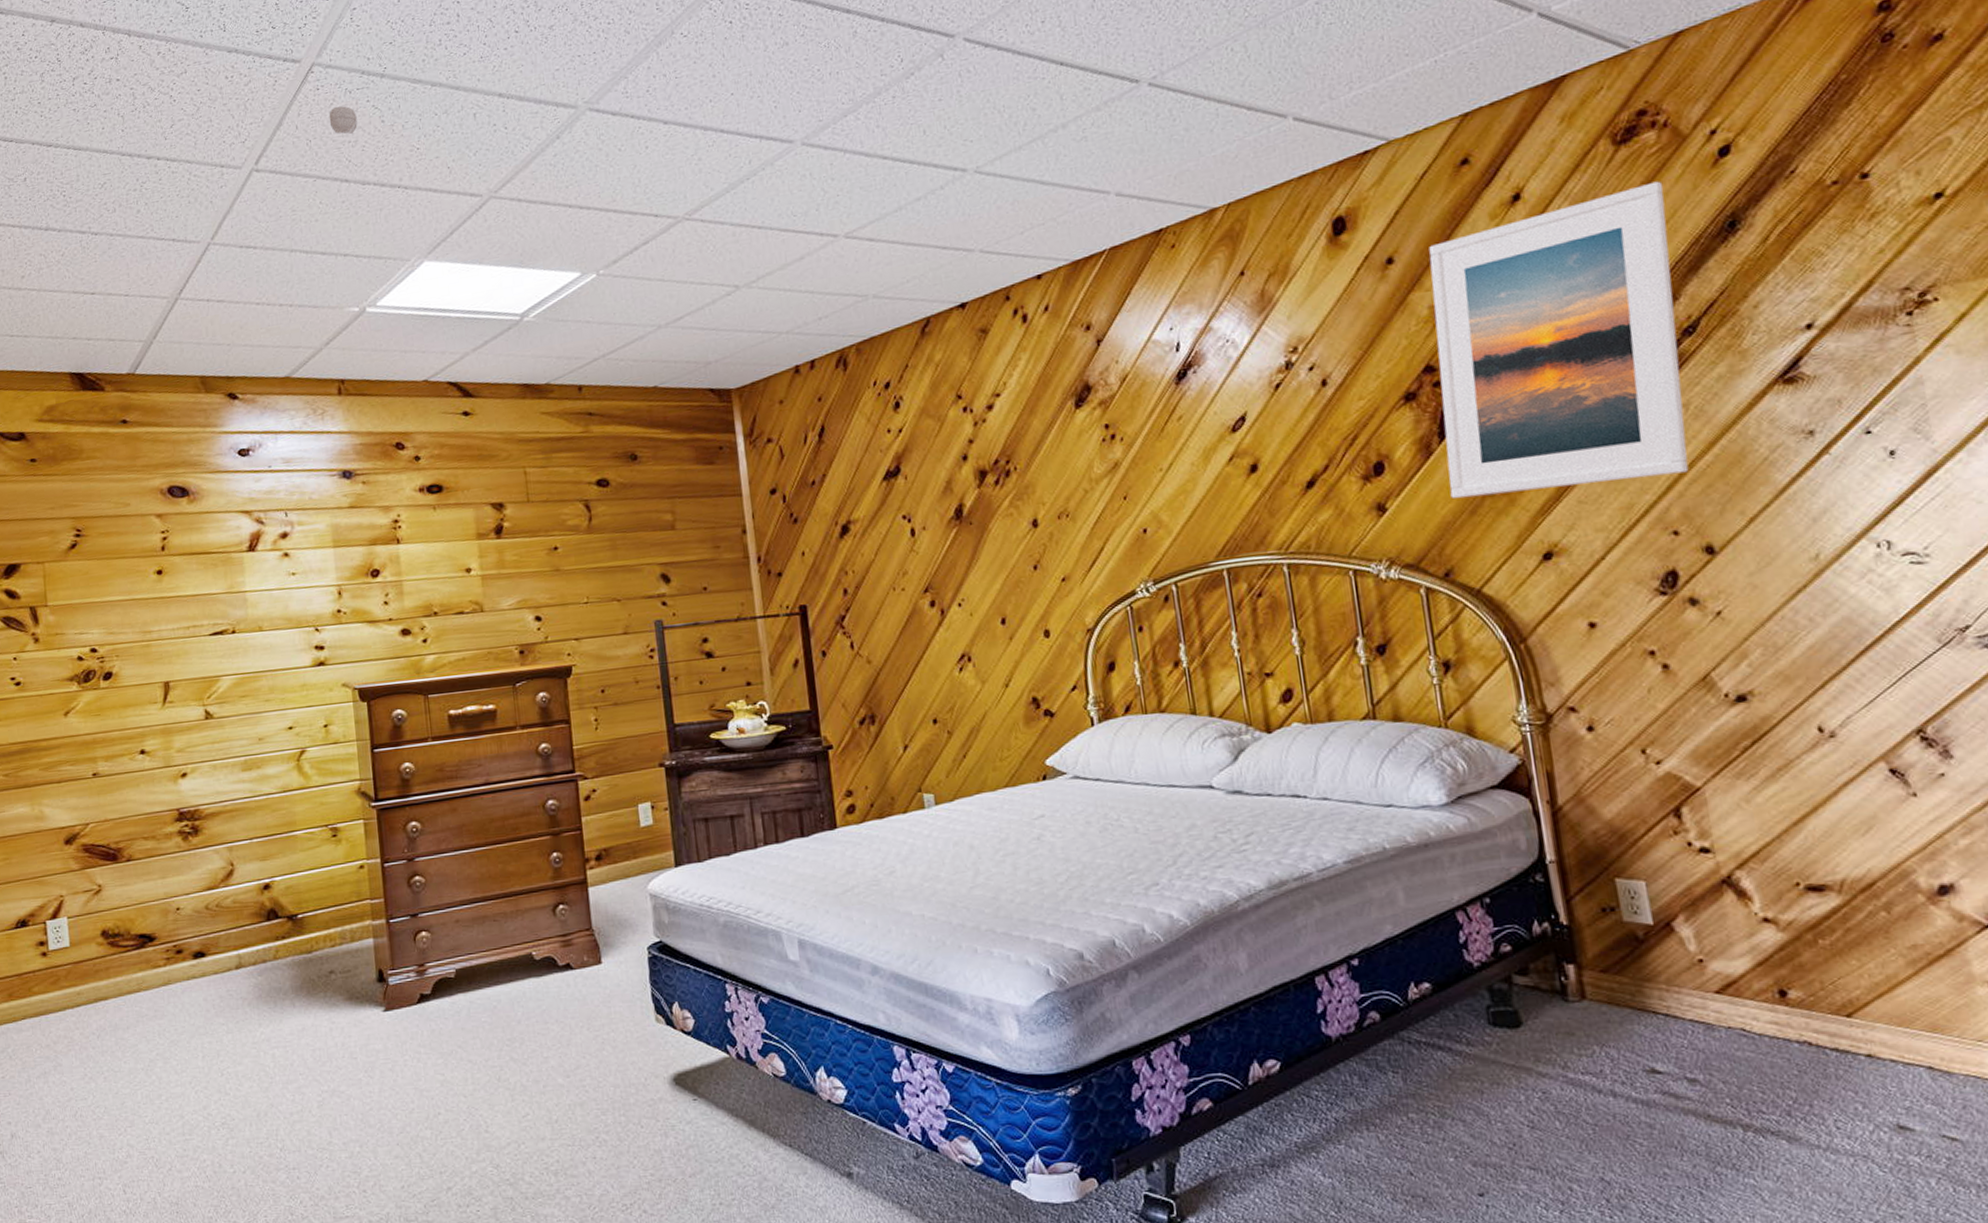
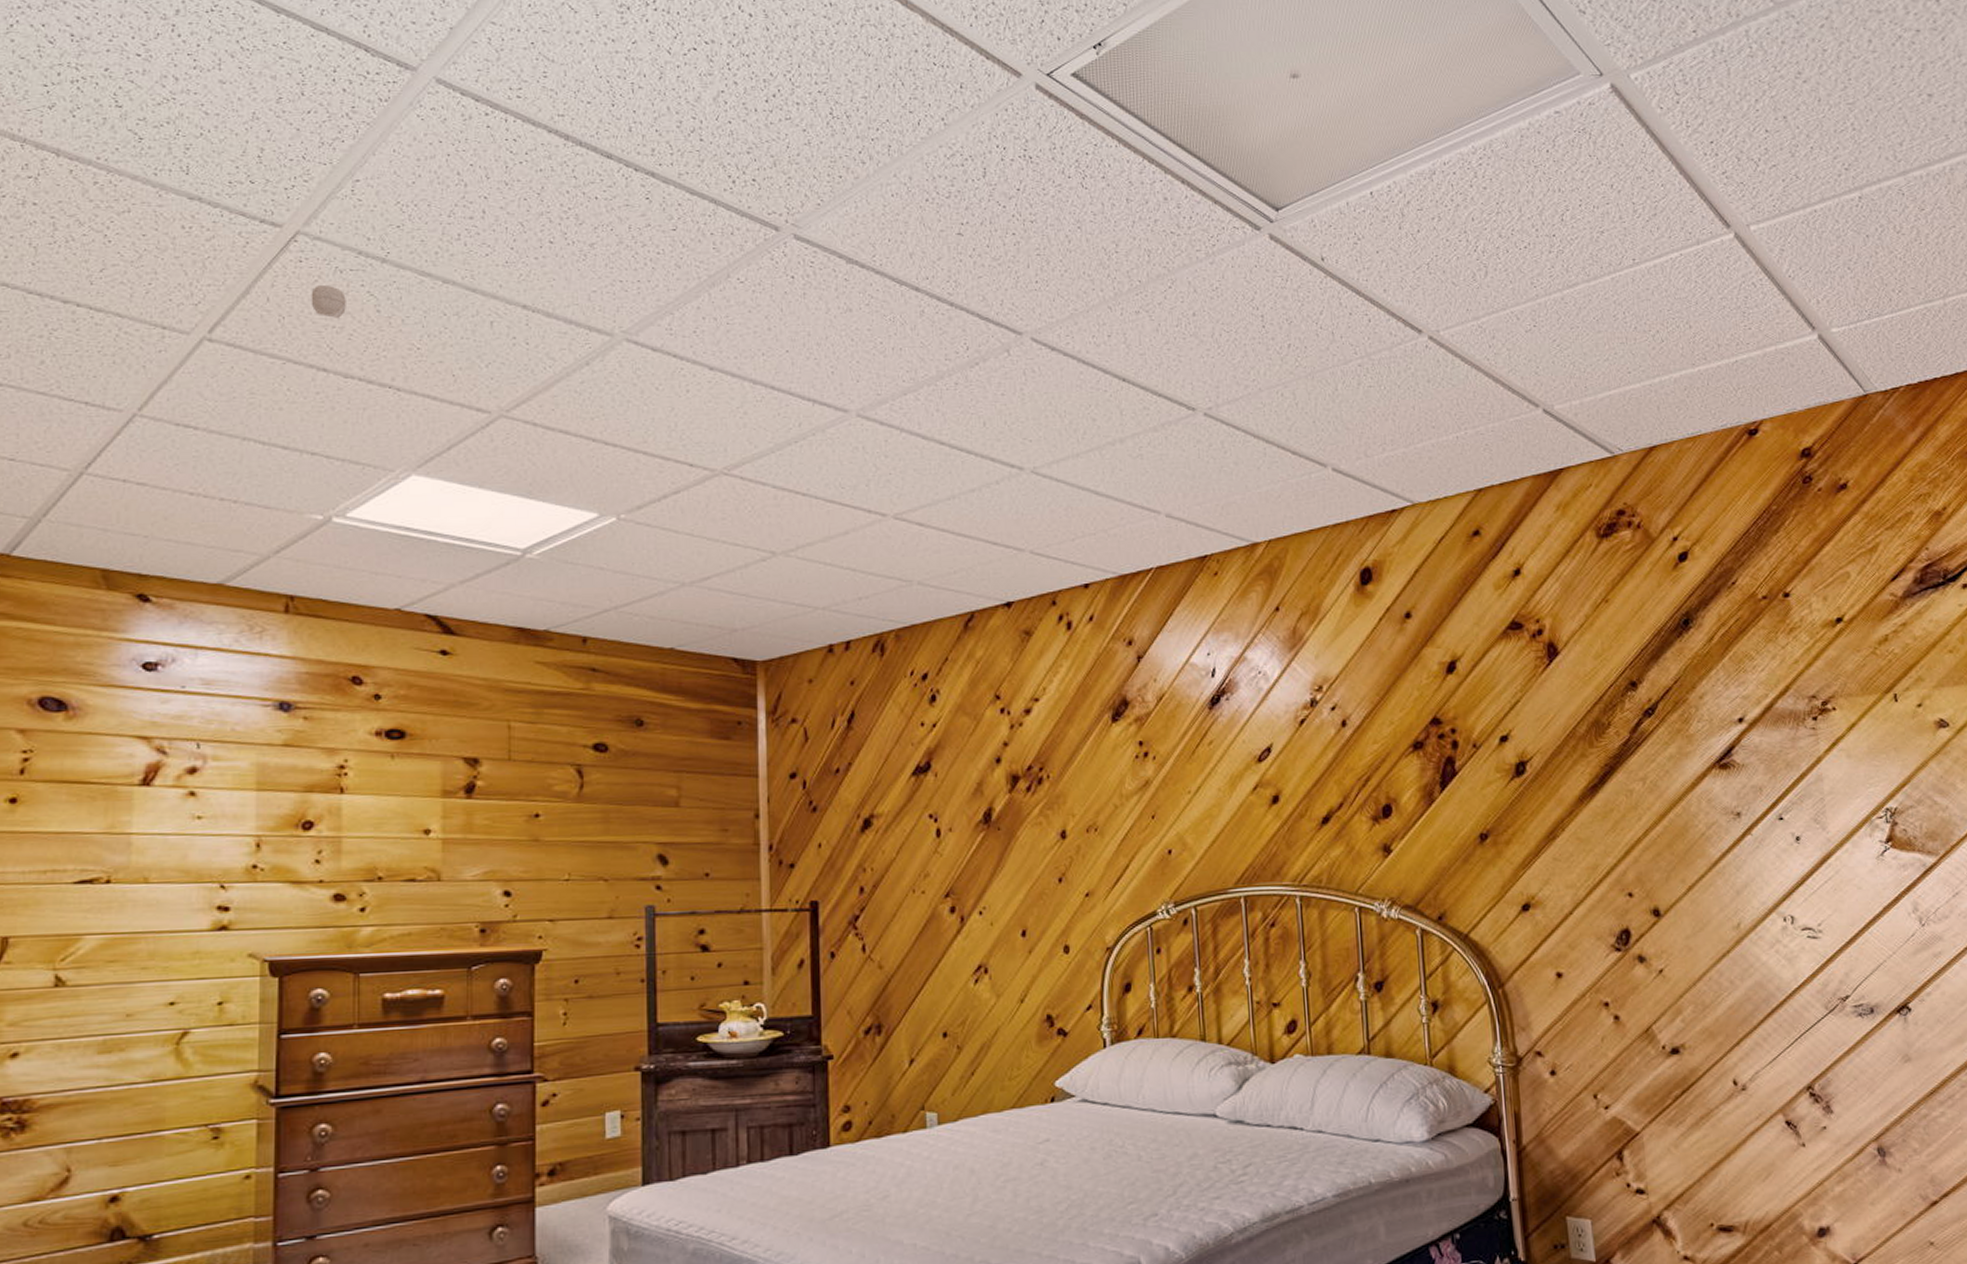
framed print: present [1429,181,1689,499] -> none [1441,575,1643,847]

